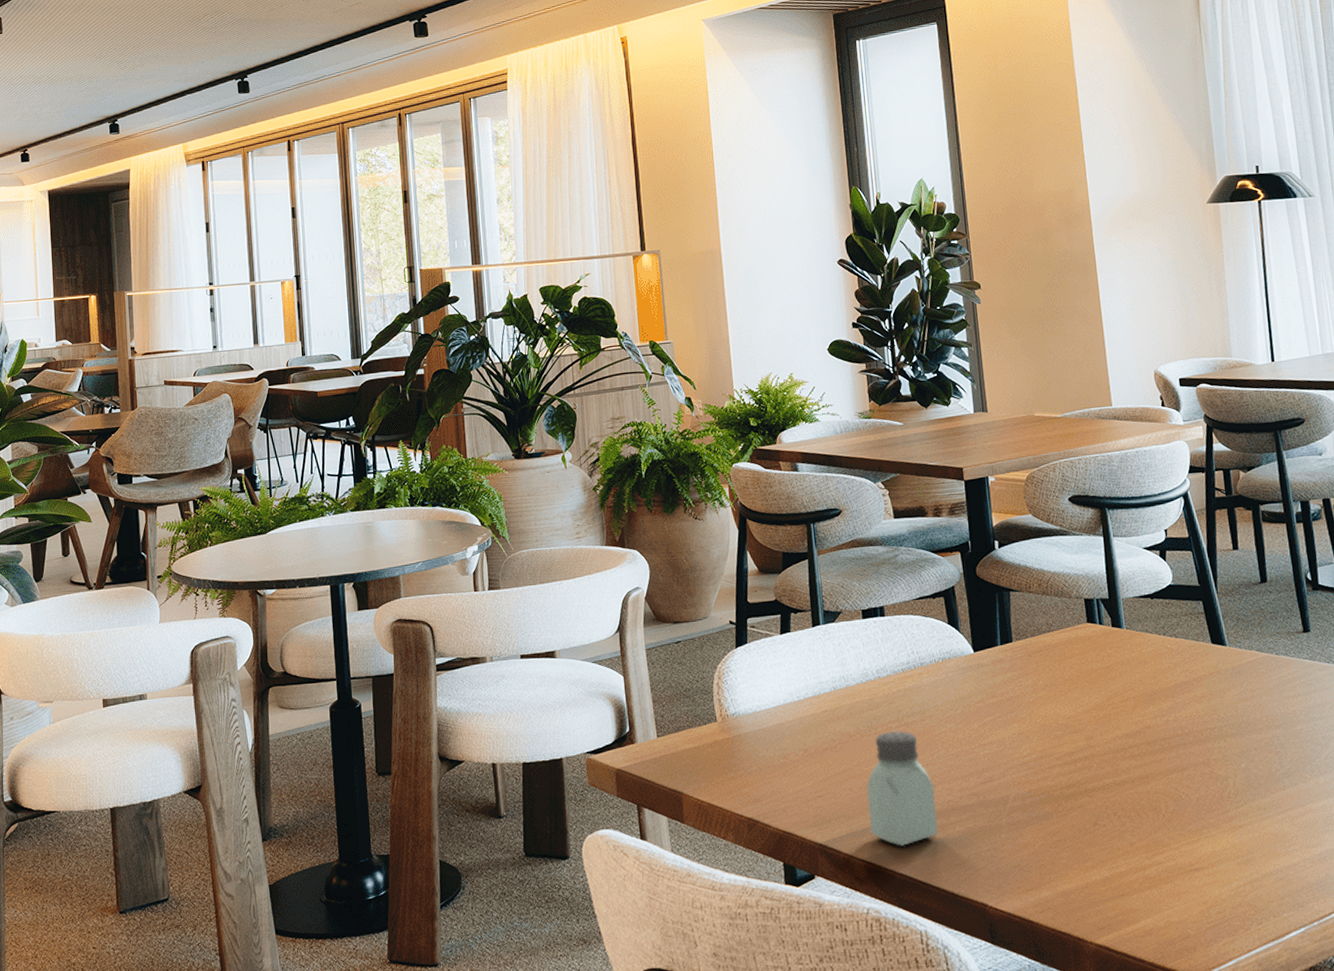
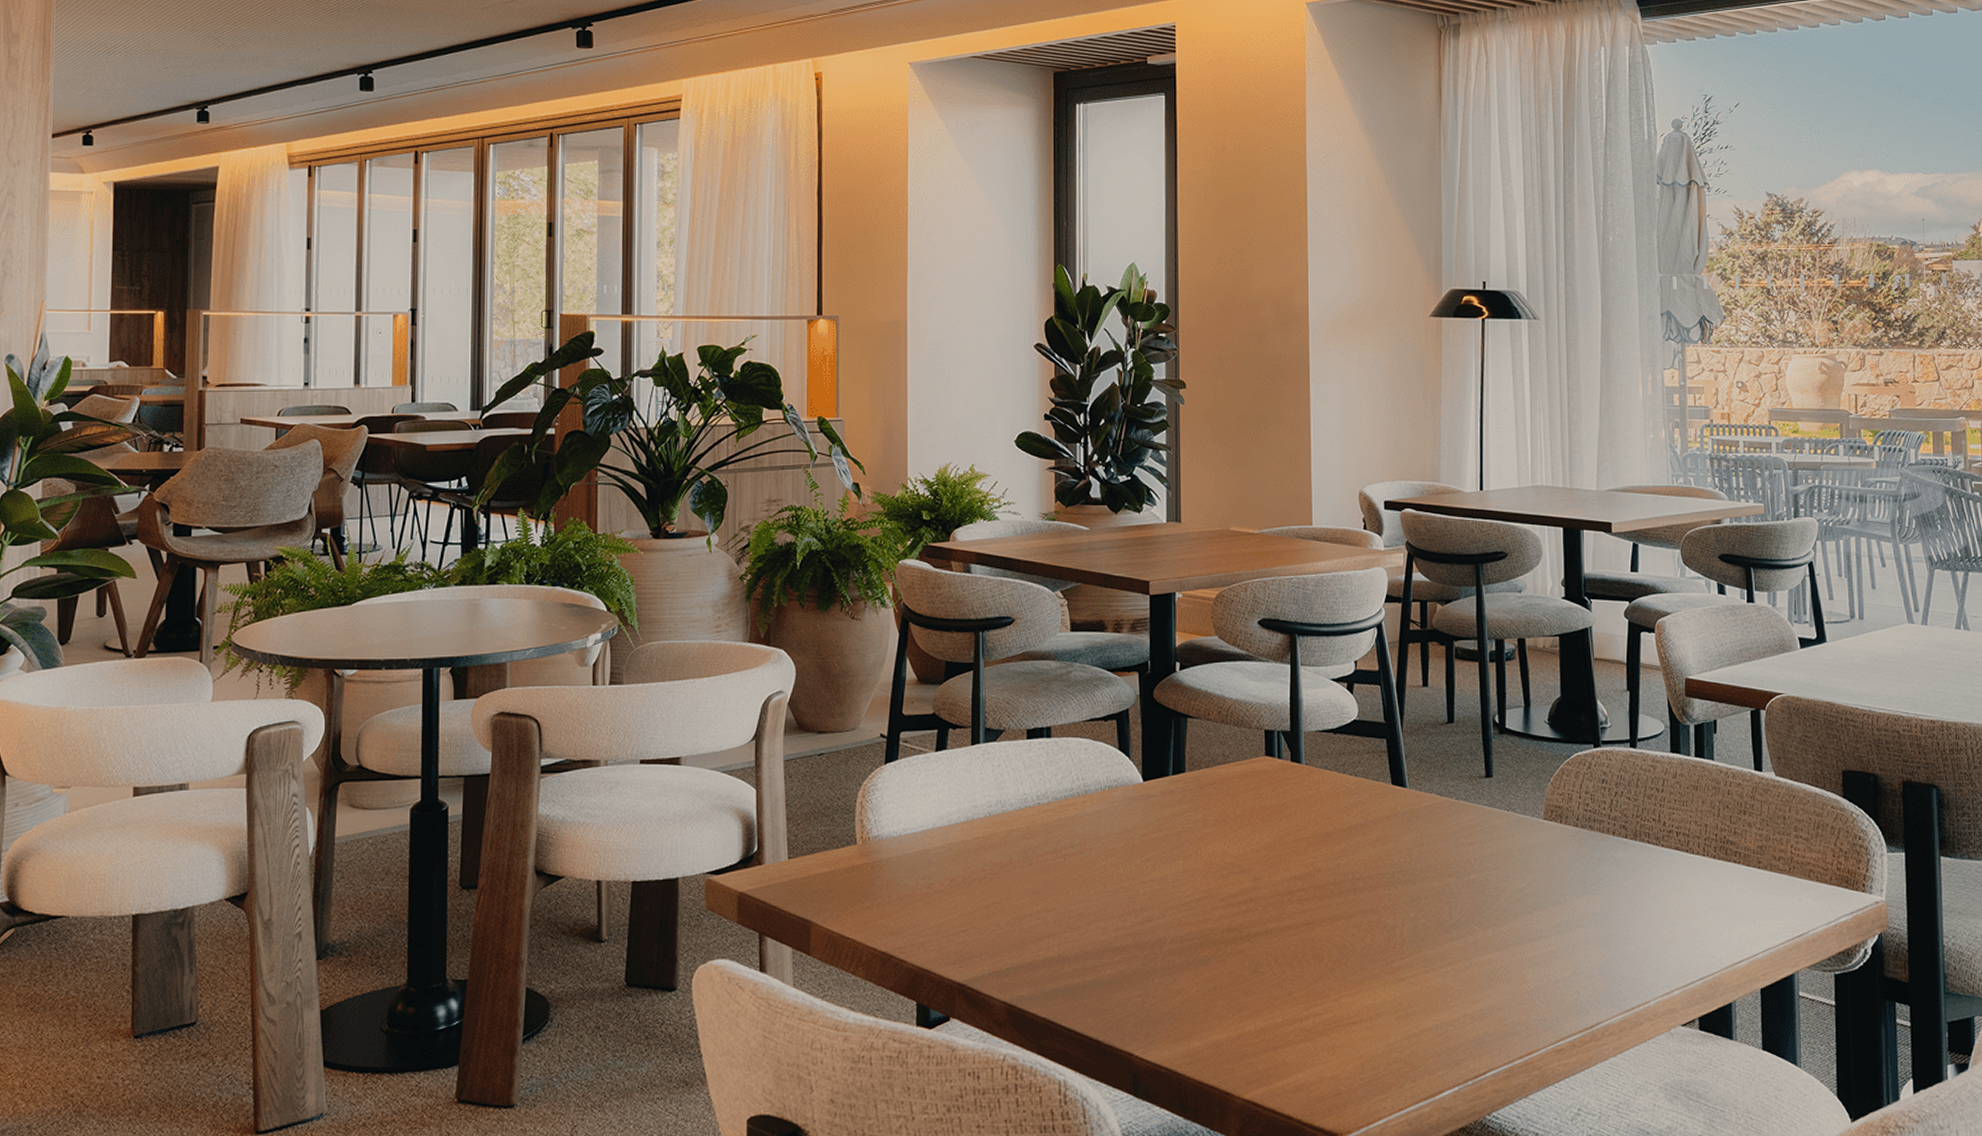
saltshaker: present [866,730,938,846] -> none [1014,862,1088,988]

